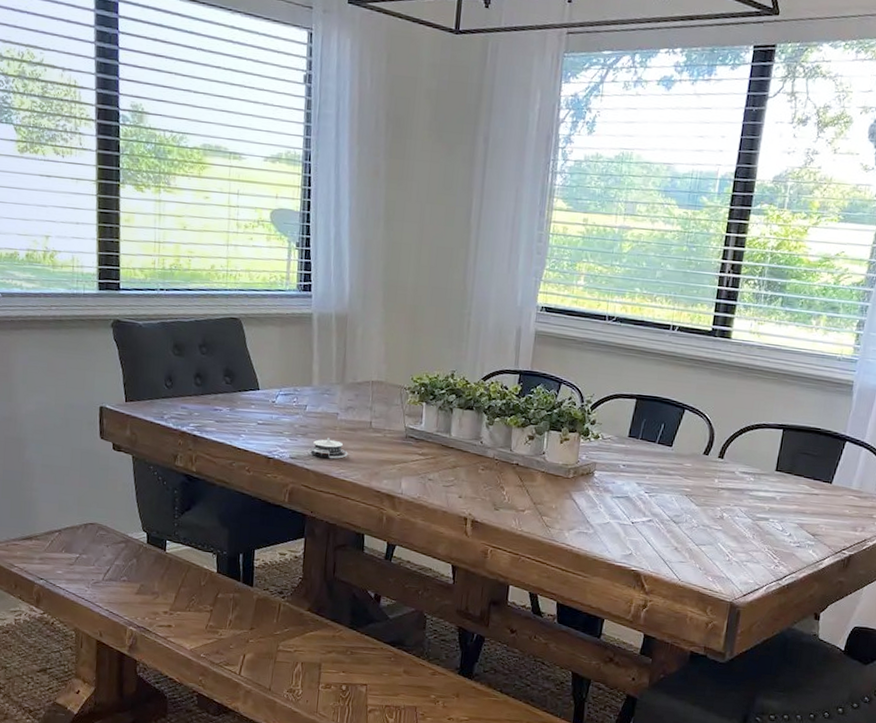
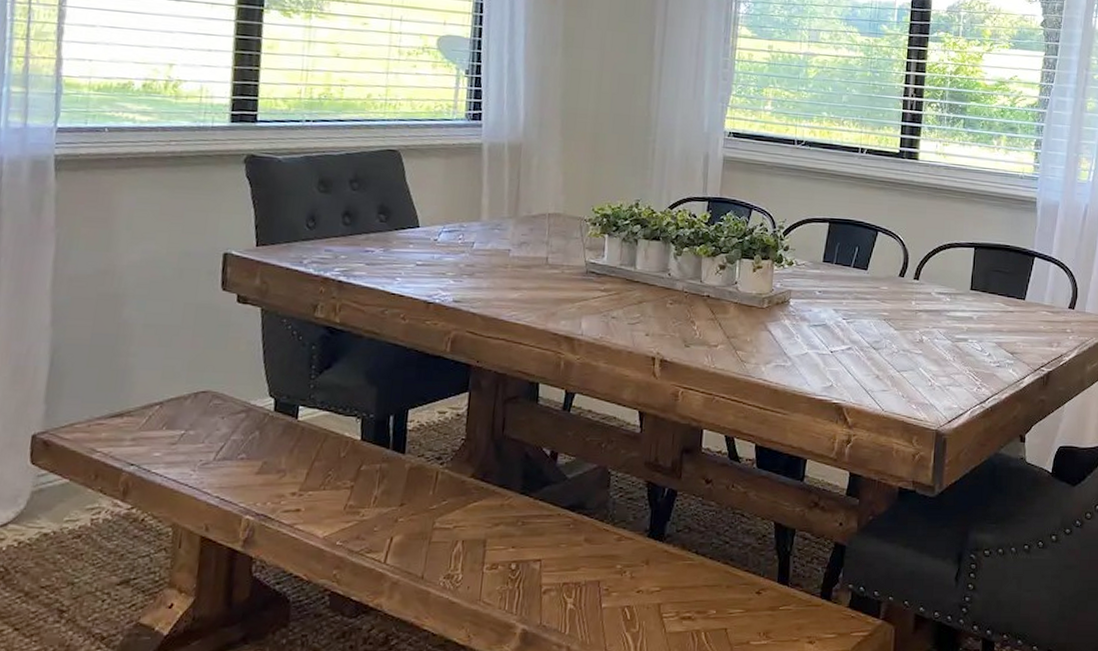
architectural model: present [308,437,348,459] -> none [474,276,521,301]

